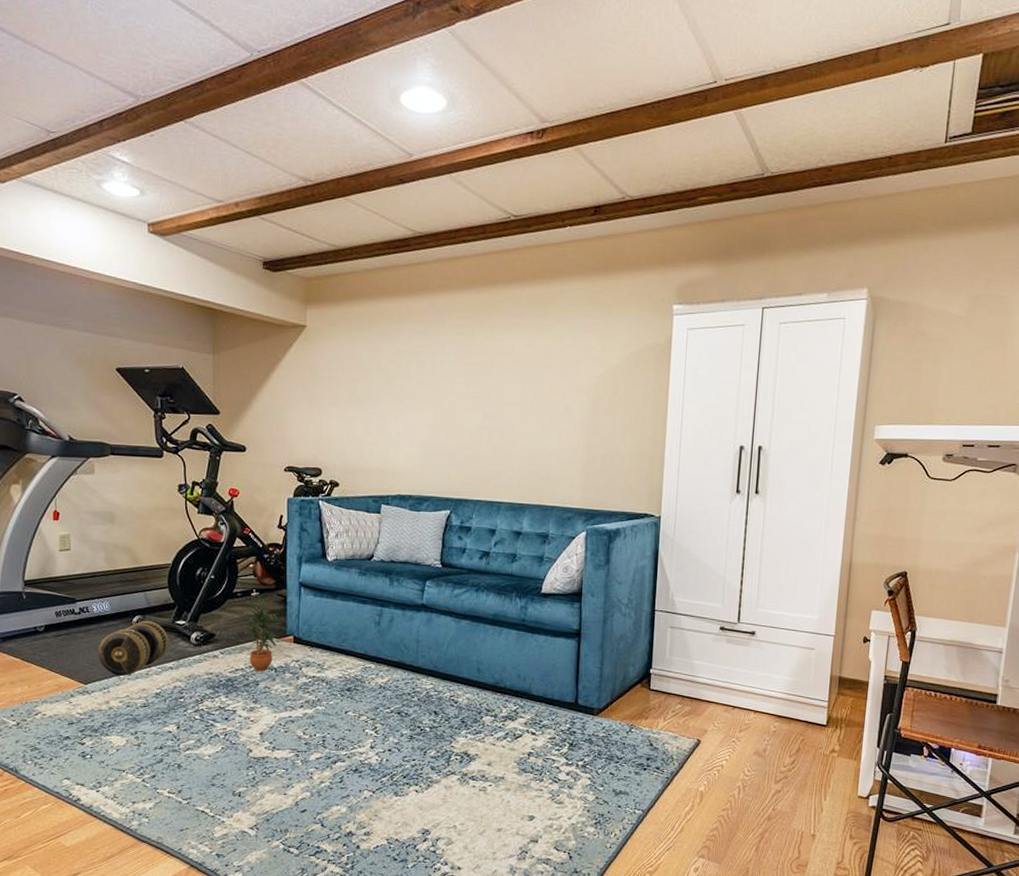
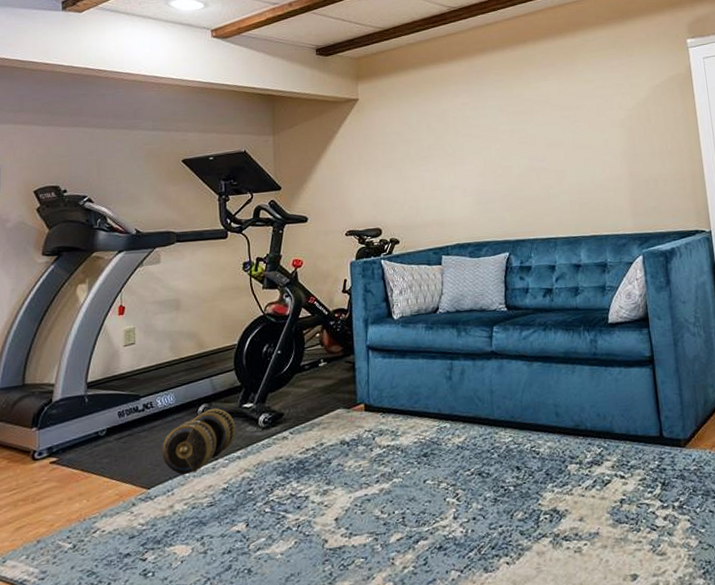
potted plant: present [241,599,284,672] -> none [310,368,354,449]

